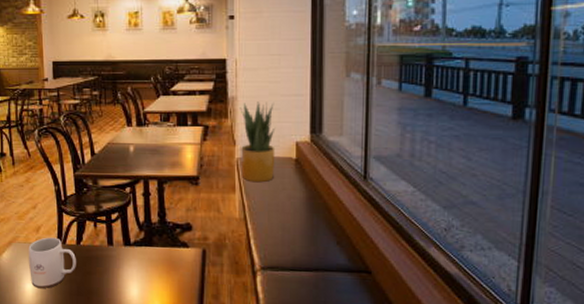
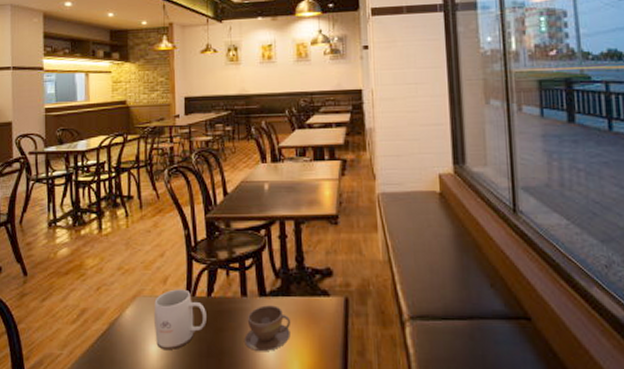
teacup: none [111,253,153,293] -> present [245,305,291,352]
planter: present [240,102,276,183] -> none [378,132,419,220]

